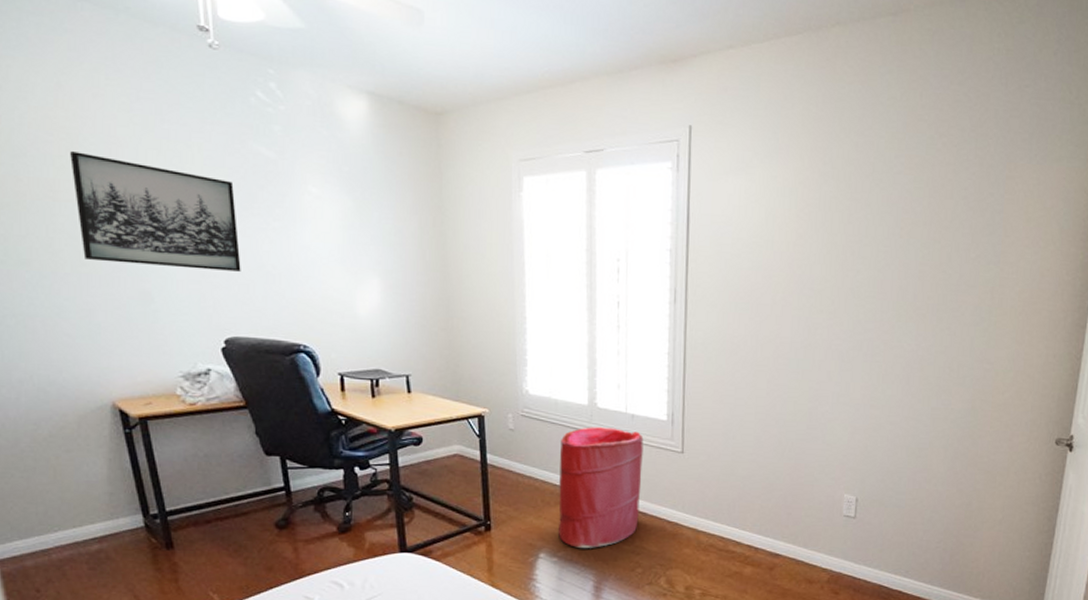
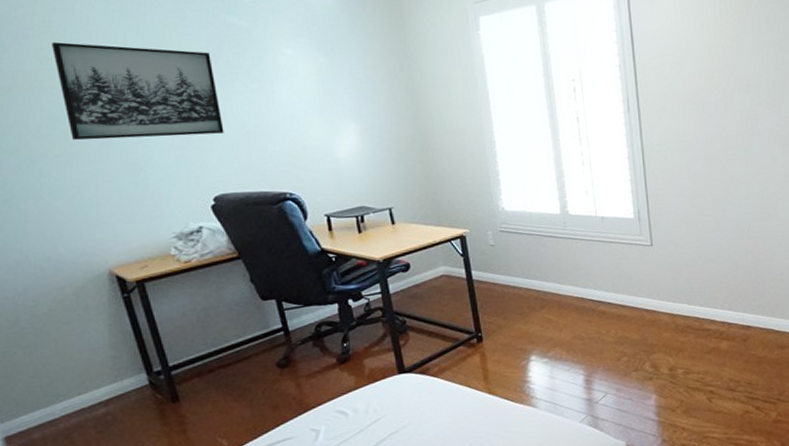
laundry hamper: present [558,427,644,548] -> none [539,231,619,346]

